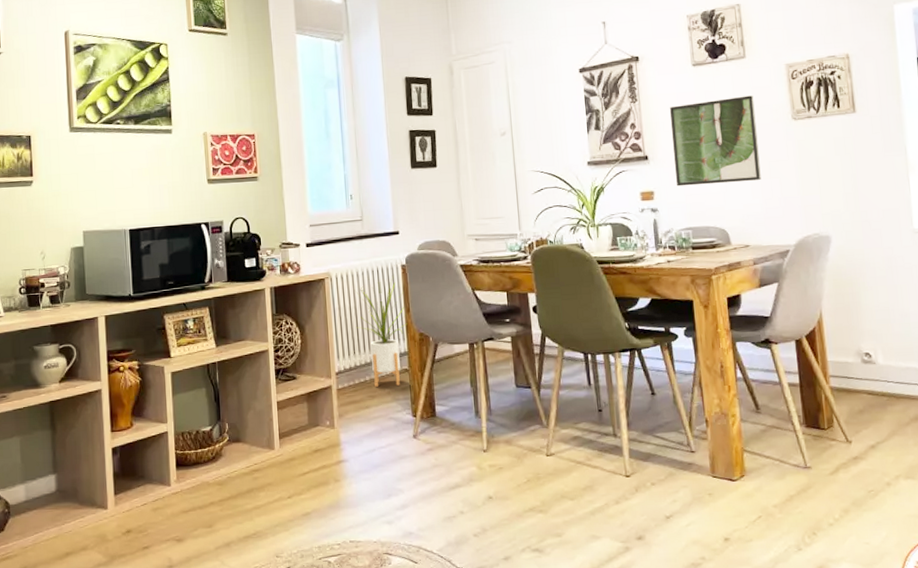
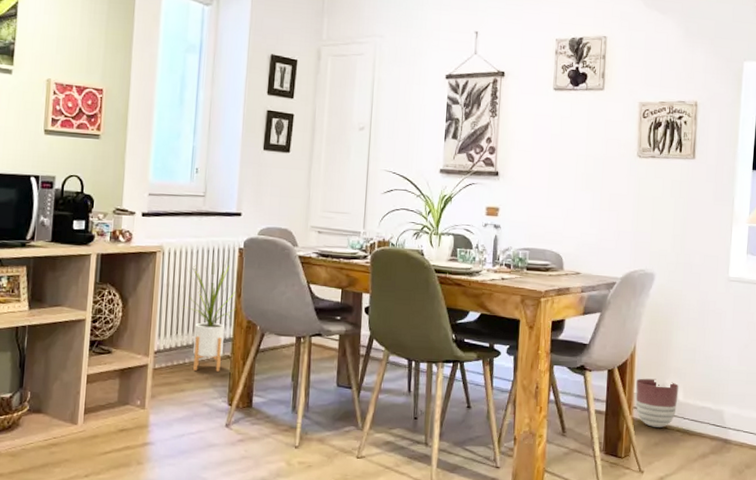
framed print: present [670,95,761,187] -> none [522,126,606,211]
planter: none [828,344,878,394] -> present [635,378,679,428]

